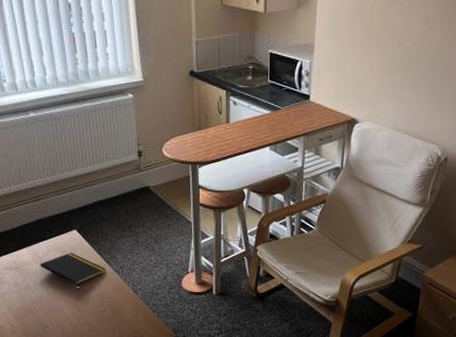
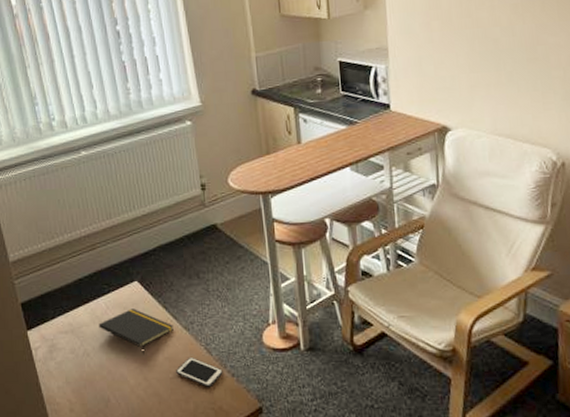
cell phone: none [106,295,146,320] -> present [176,358,223,388]

